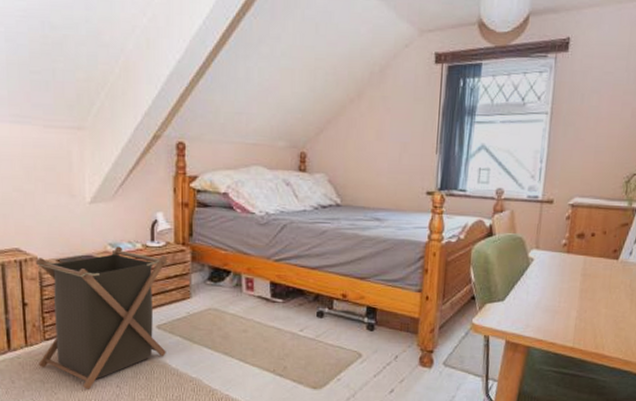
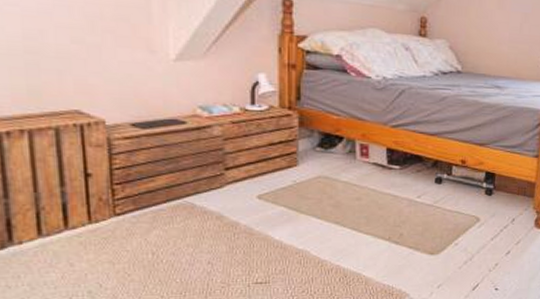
laundry basket: present [35,246,168,389] -> none [102,109,271,268]

